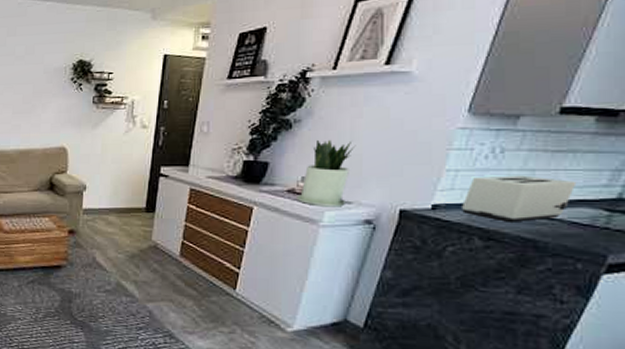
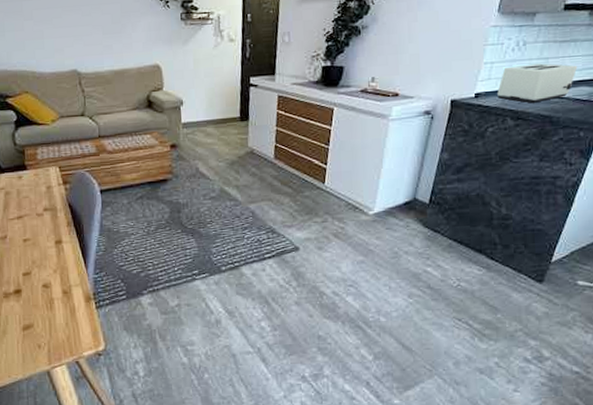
planter: present [297,139,356,207] -> none [369,42,414,103]

